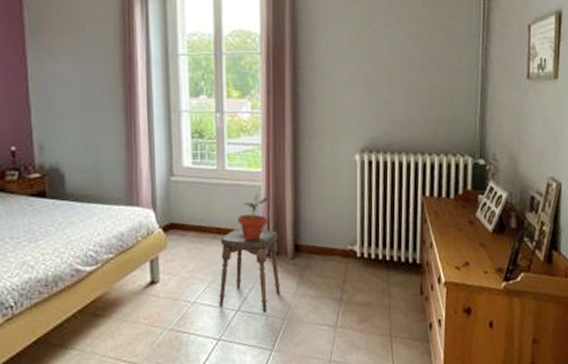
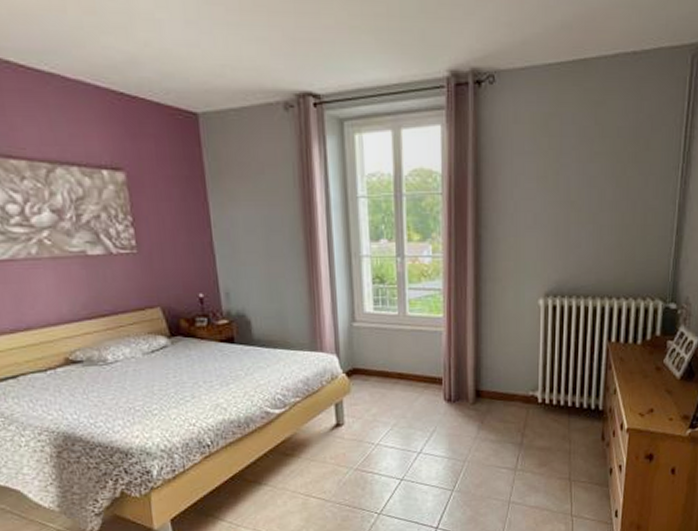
stool: present [219,229,280,314] -> none [401,375,461,456]
potted plant: present [237,192,269,241] -> none [419,338,450,386]

